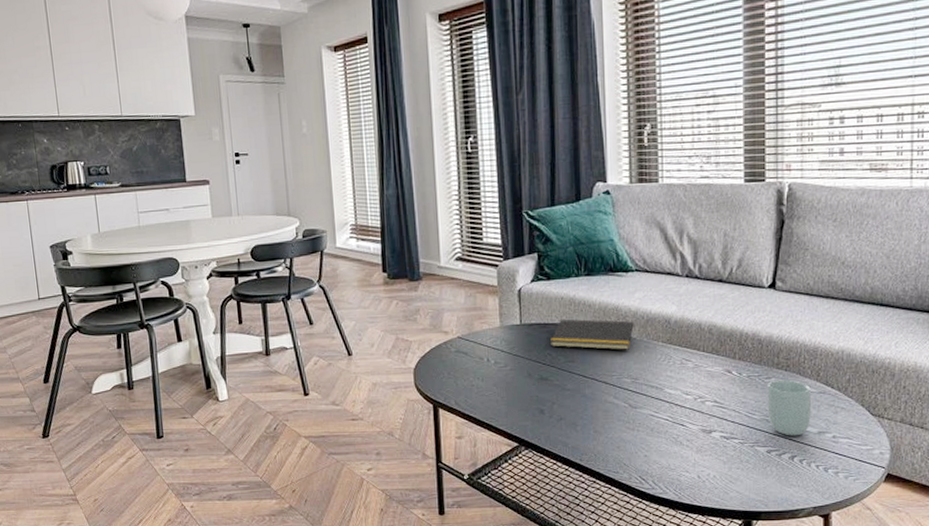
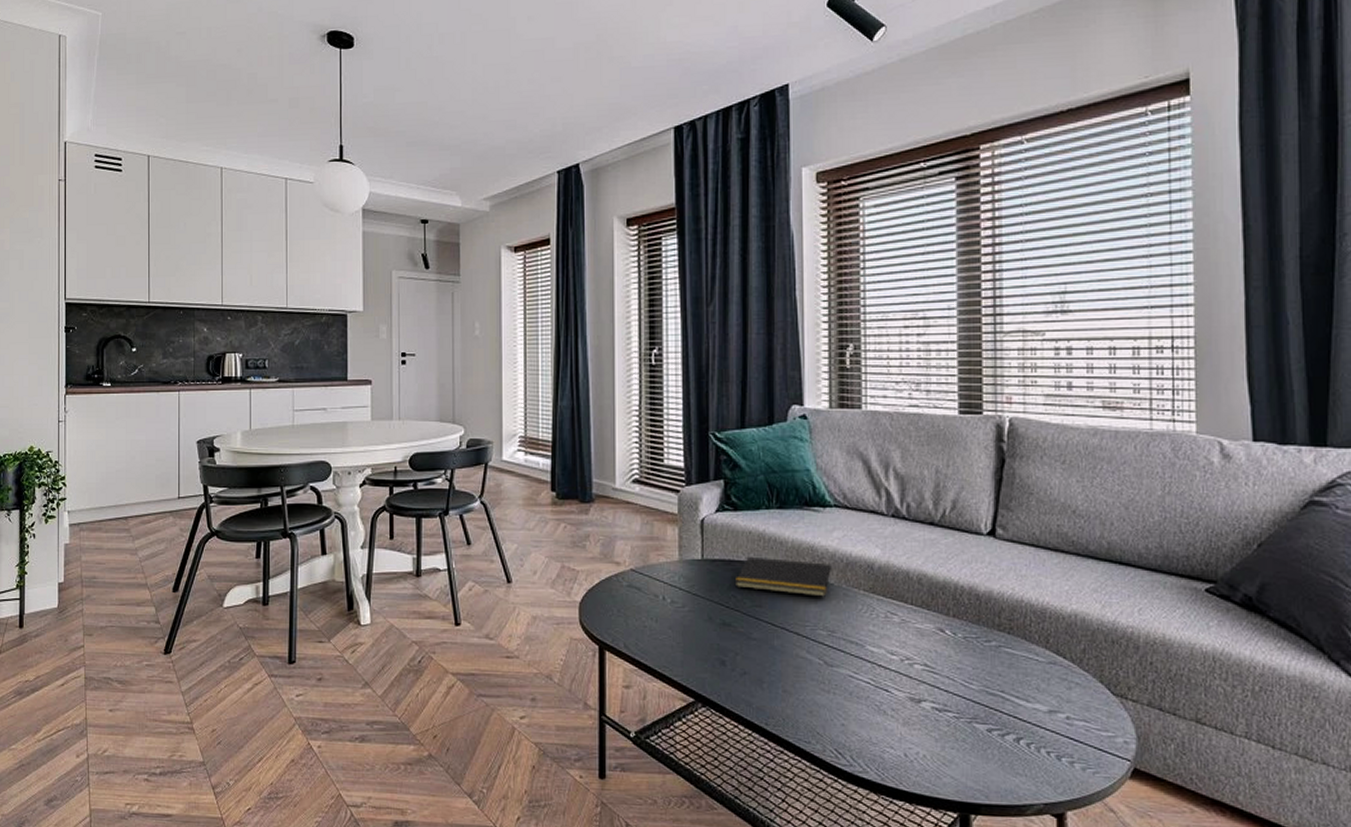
cup: present [767,379,812,436] -> none [987,644,1041,714]

